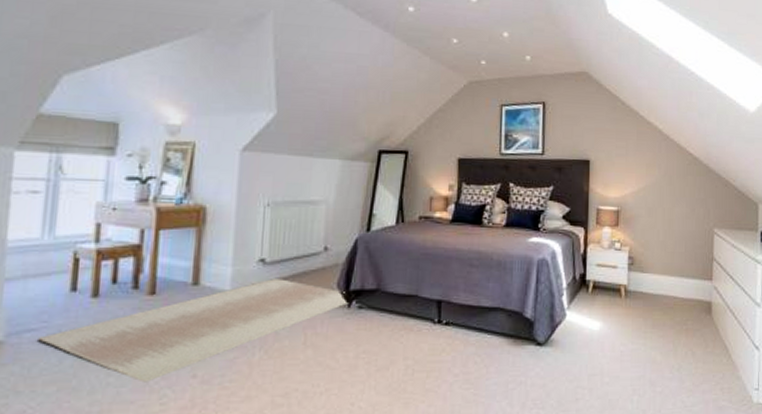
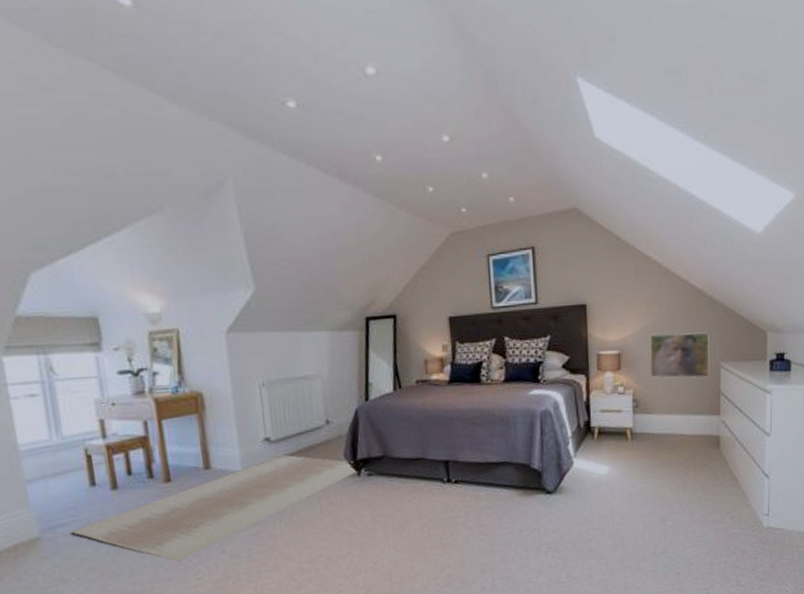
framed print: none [646,195,704,243] -> present [649,332,710,379]

